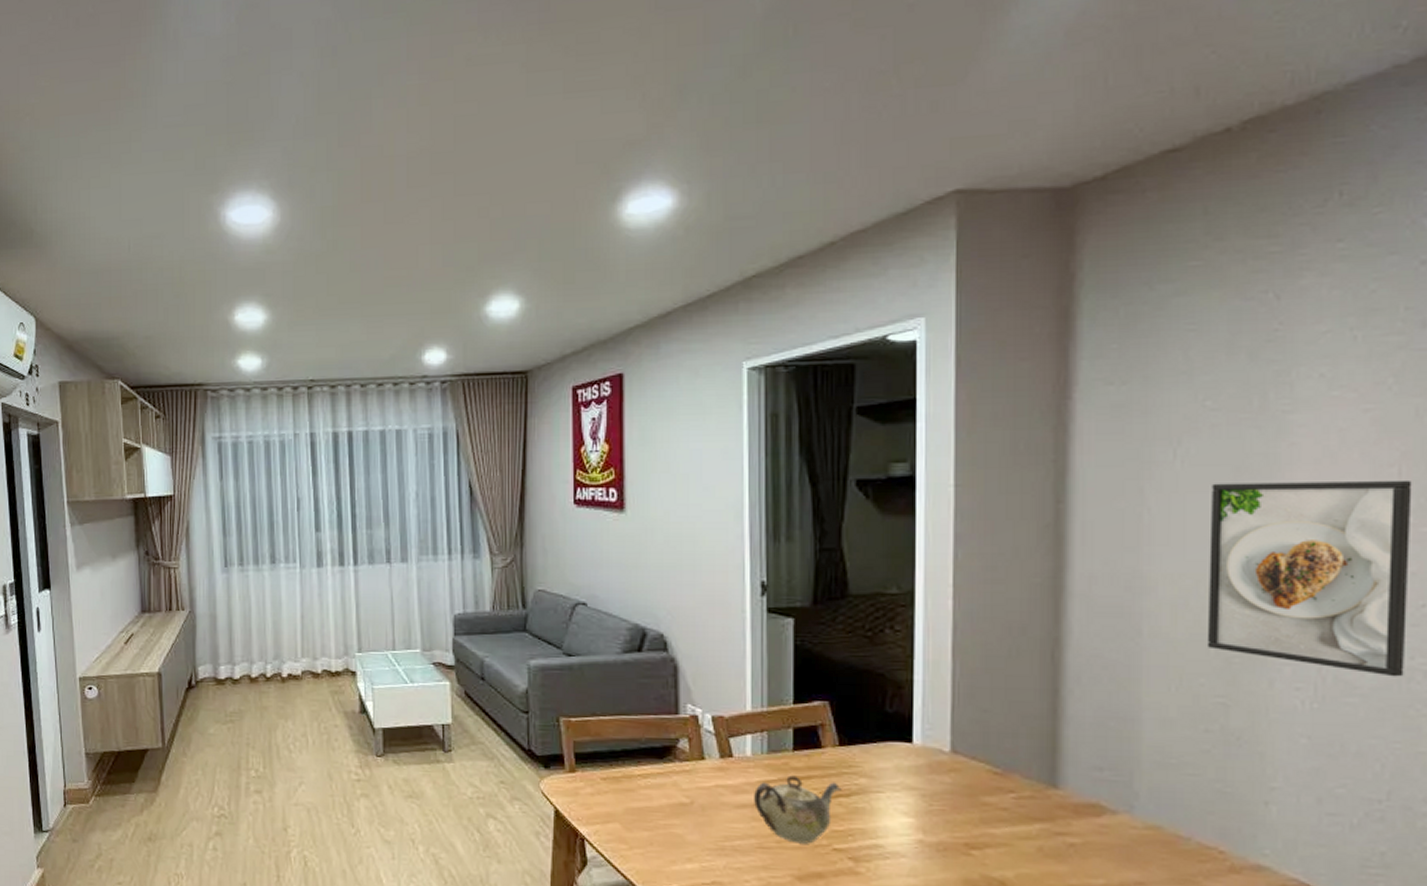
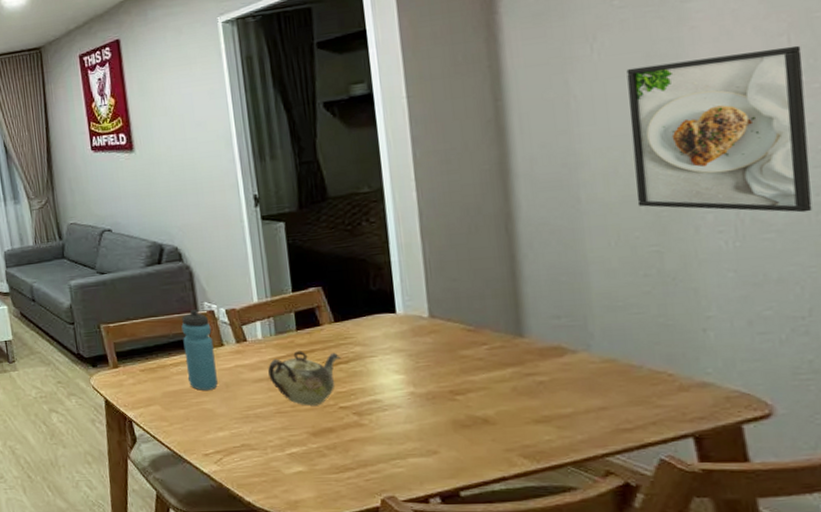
water bottle: none [657,711,692,811] -> present [181,309,218,390]

